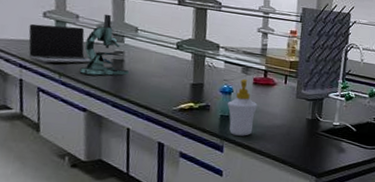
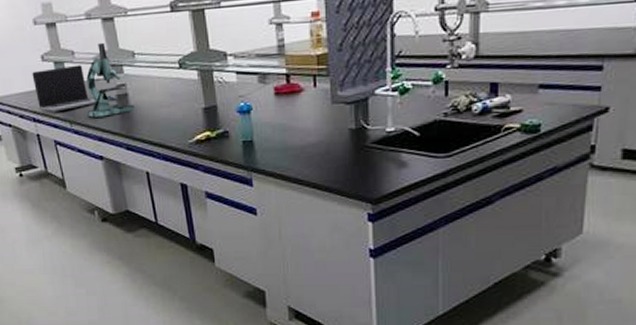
soap bottle: present [227,78,258,136] -> none [247,90,284,164]

